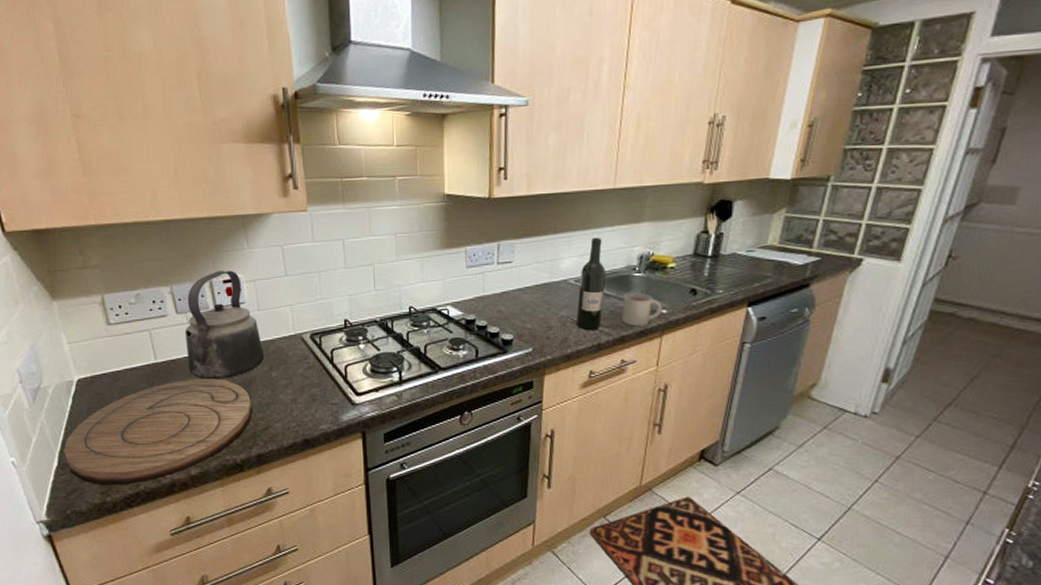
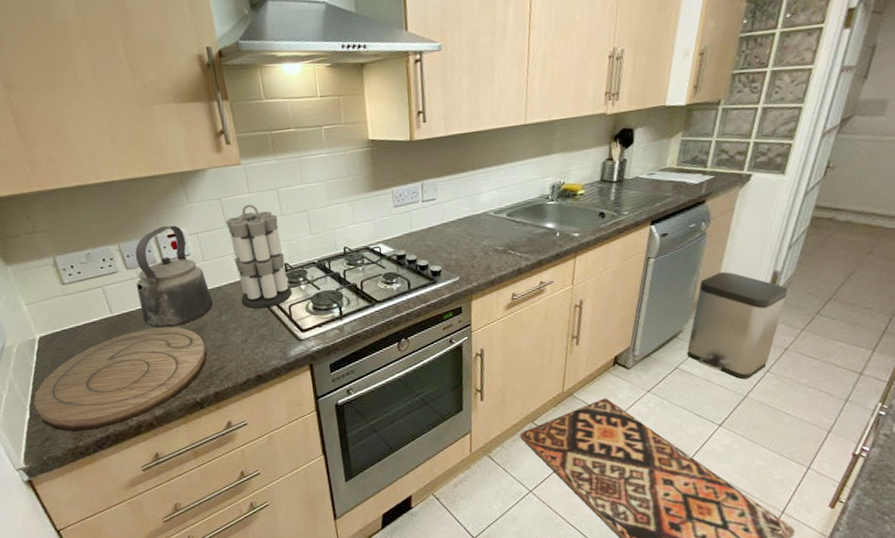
spice rack: none [286,253,350,367] -> present [226,204,292,309]
wine bottle: present [575,237,606,331] -> none [497,170,522,257]
mug: present [620,292,663,327] -> none [537,219,575,251]
pedal bin: none [784,365,902,488] -> present [687,271,788,380]

